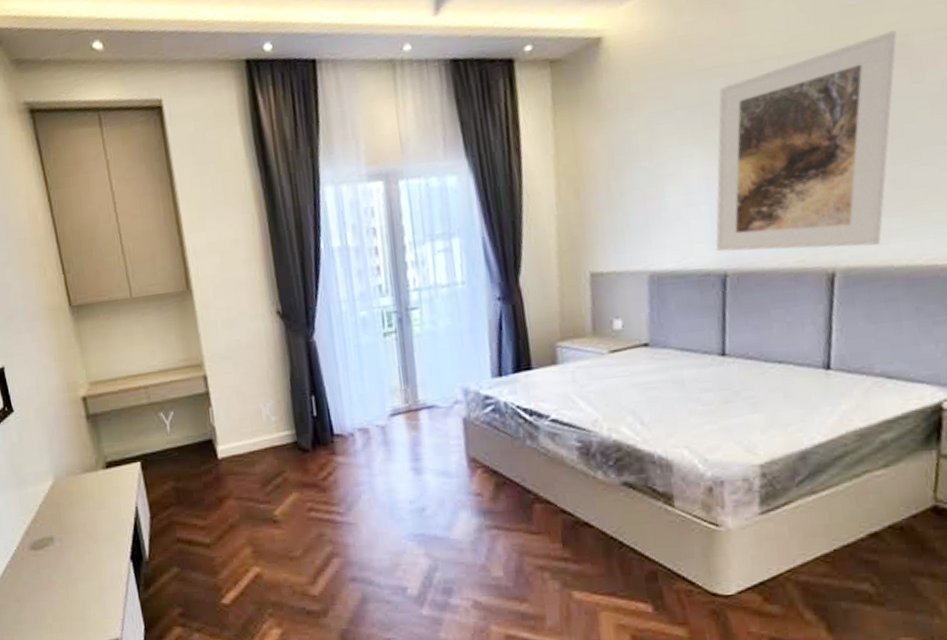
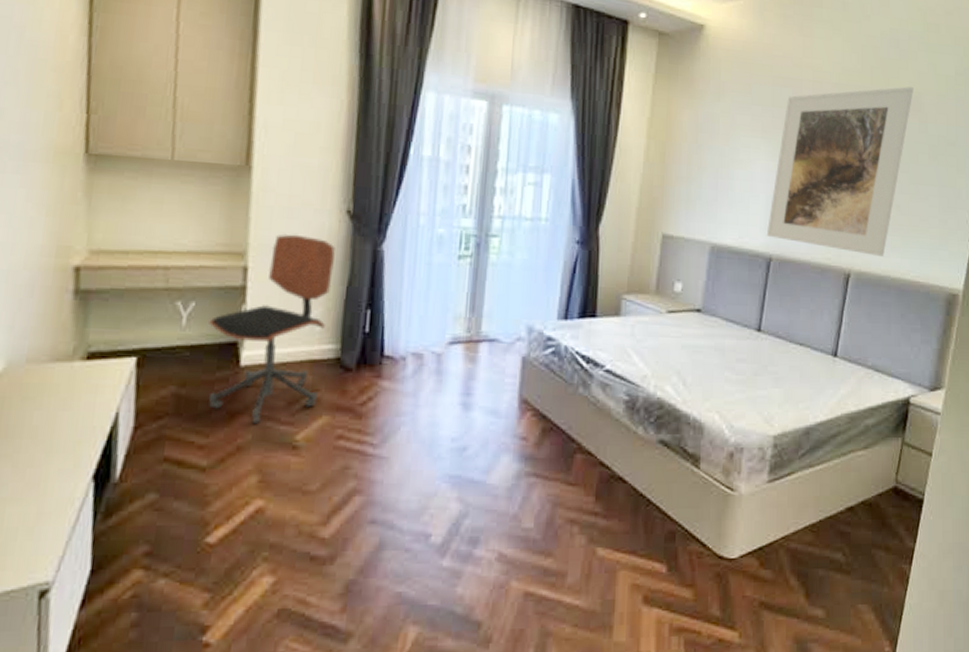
office chair: none [187,340,285,505] -> present [208,233,335,423]

